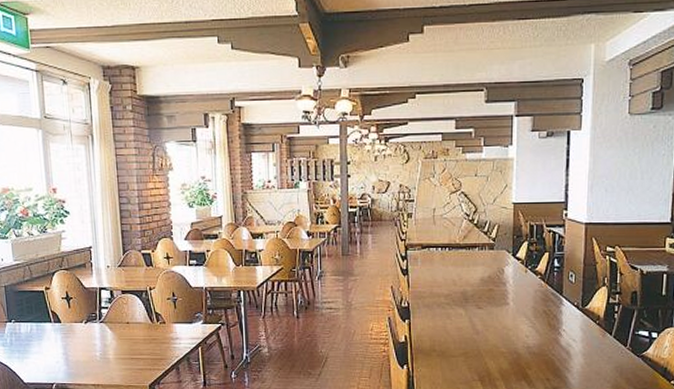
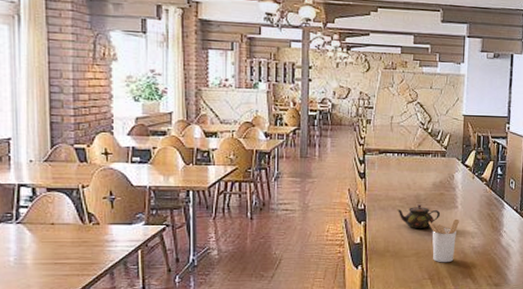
teapot: none [443,301,490,327] -> present [398,204,441,228]
utensil holder: none [477,316,511,364] -> present [428,219,459,263]

